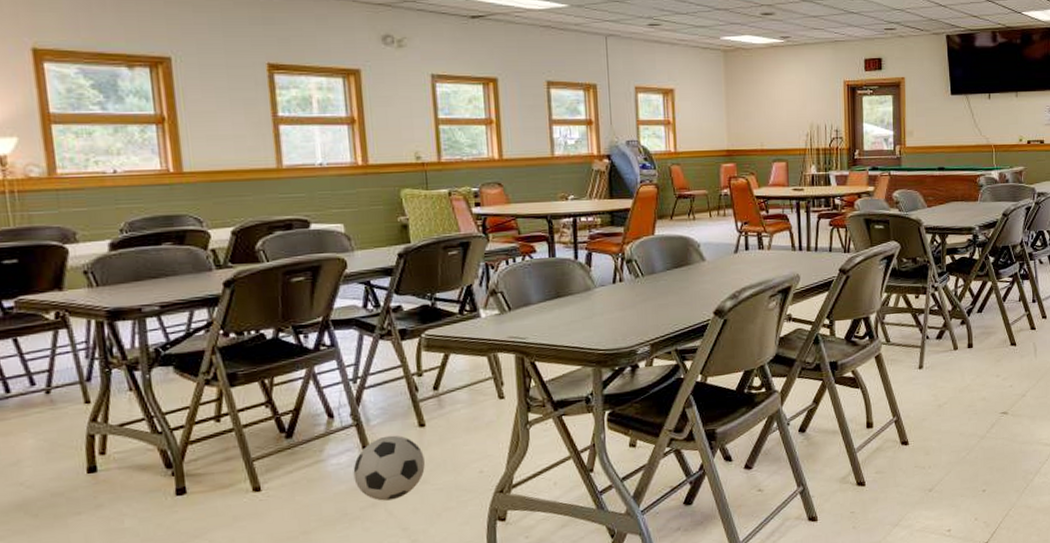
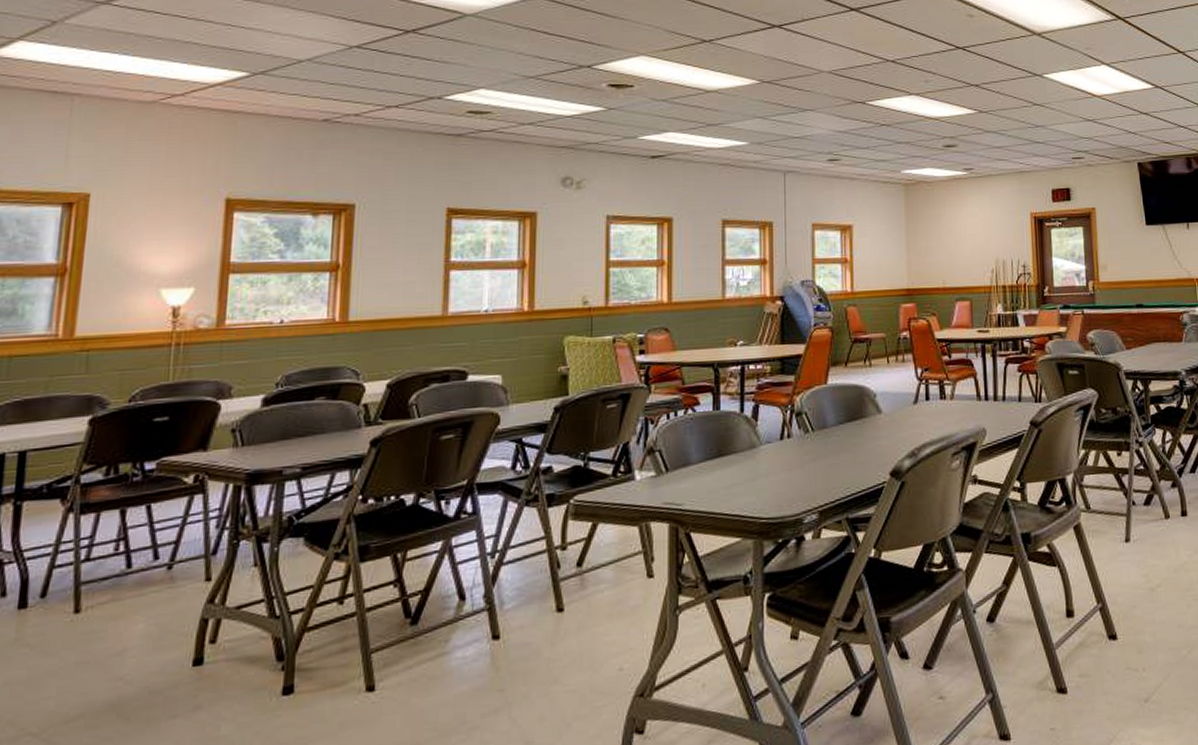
soccer ball: present [353,435,425,501] -> none [478,622,559,706]

